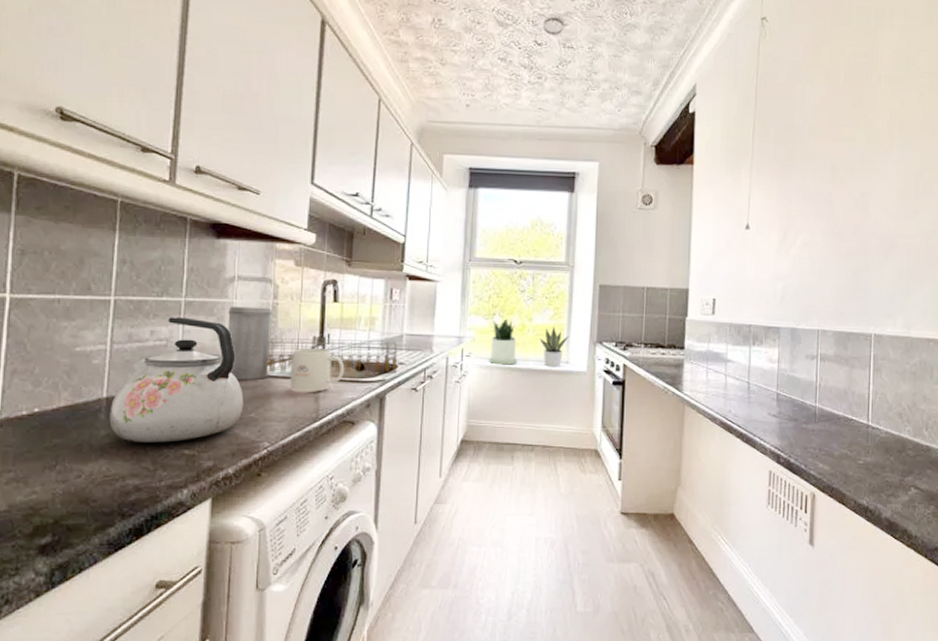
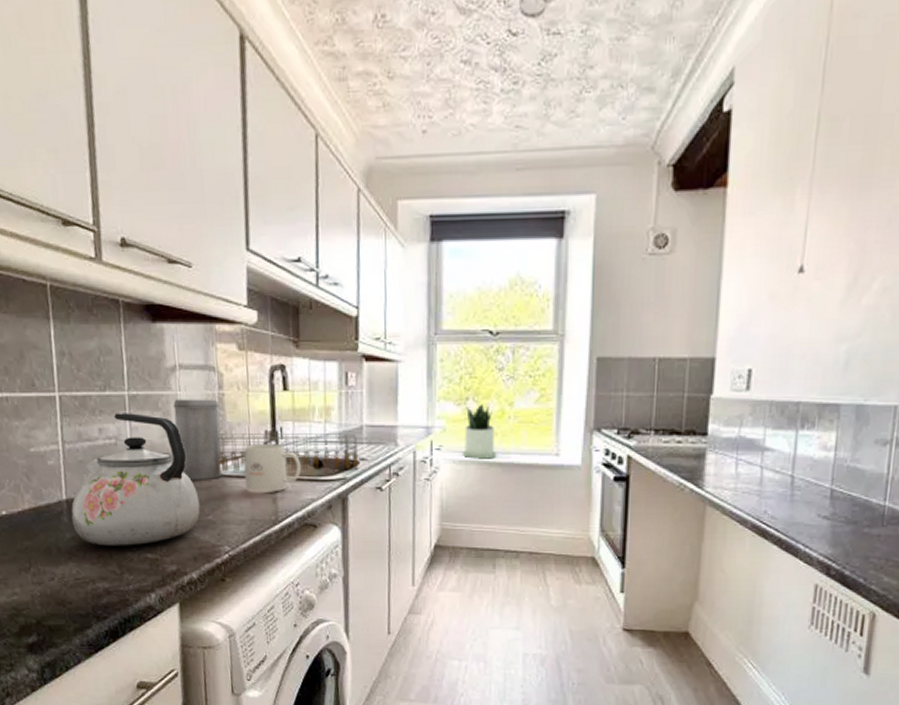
potted plant: present [539,326,570,368] -> none [522,411,560,462]

